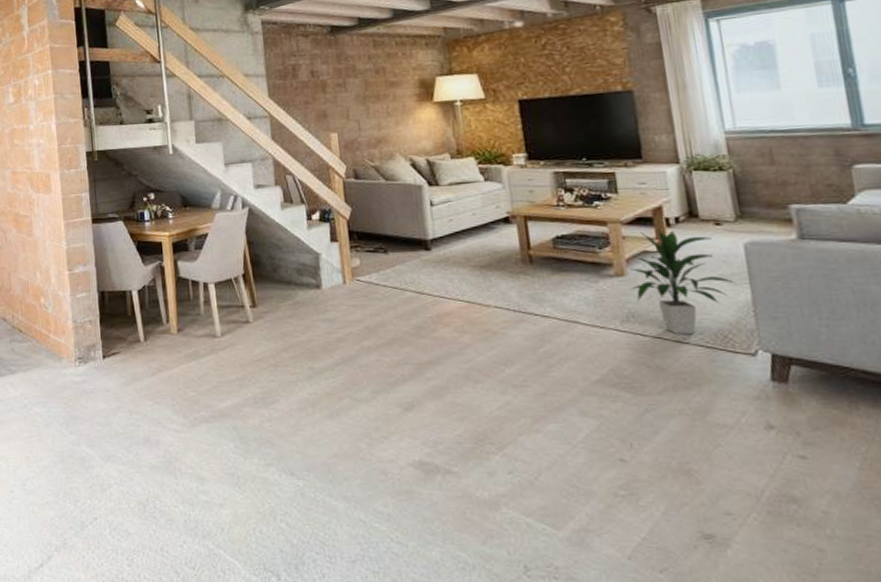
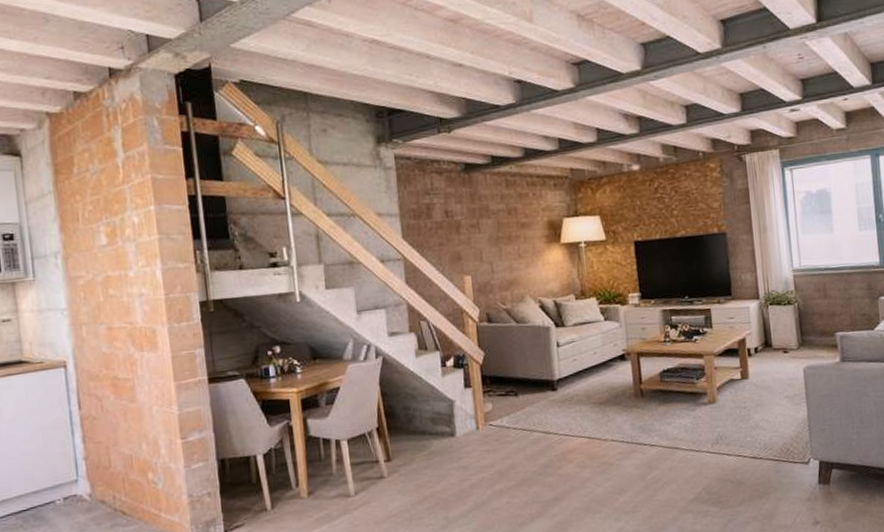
indoor plant: present [629,229,738,335] -> none [719,359,798,451]

